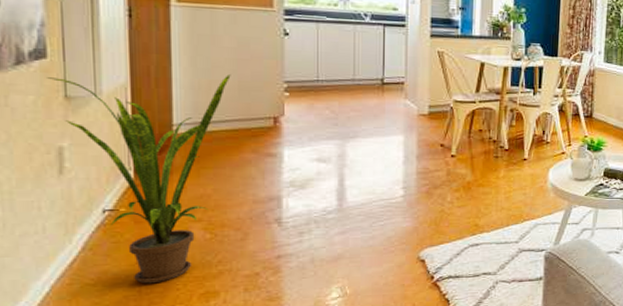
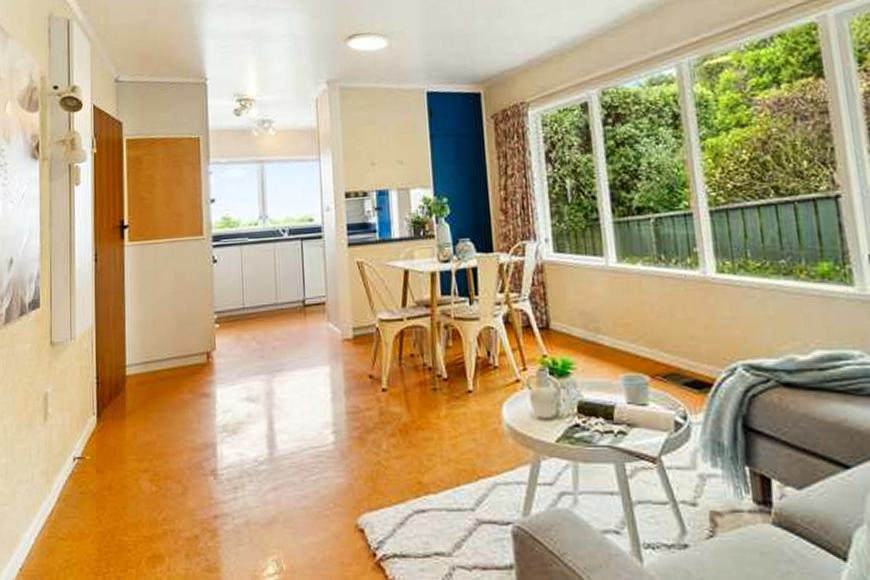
house plant: present [47,74,231,284] -> none [39,309,171,542]

